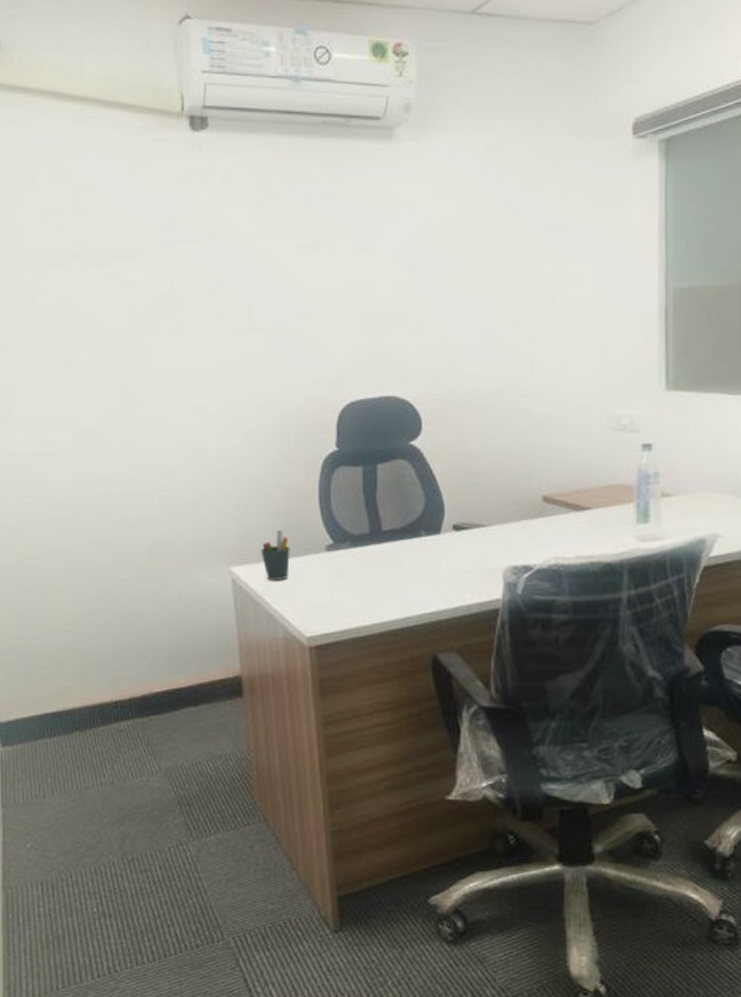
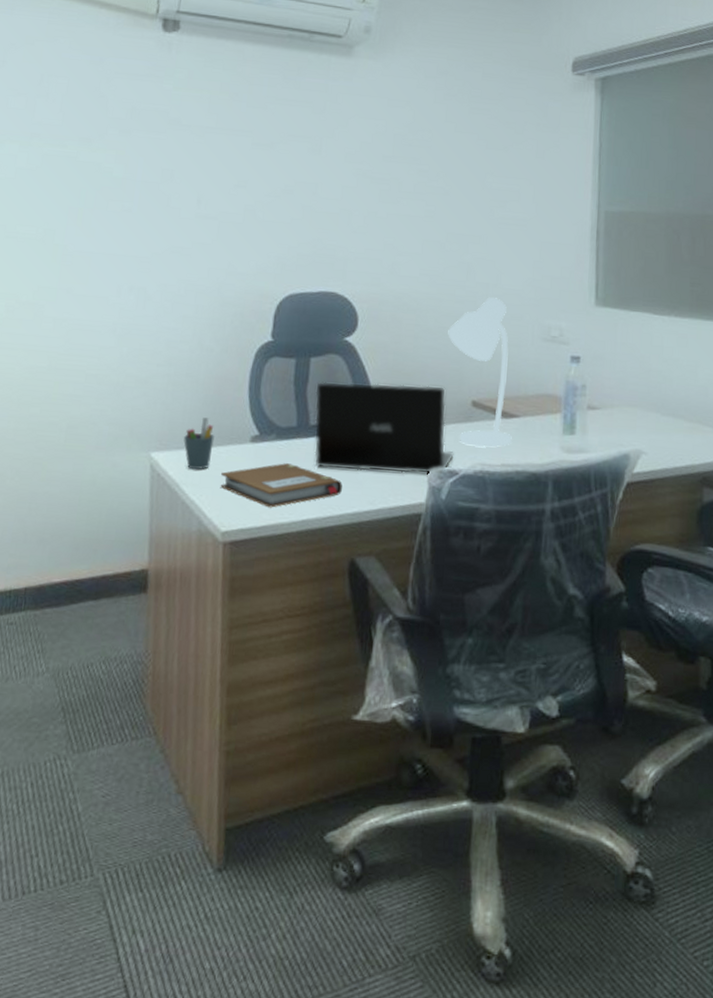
notebook: none [301,569,419,612] -> present [220,463,342,508]
laptop: none [385,484,528,572] -> present [314,381,454,474]
desk lamp: none [514,389,585,541] -> present [448,297,512,447]

